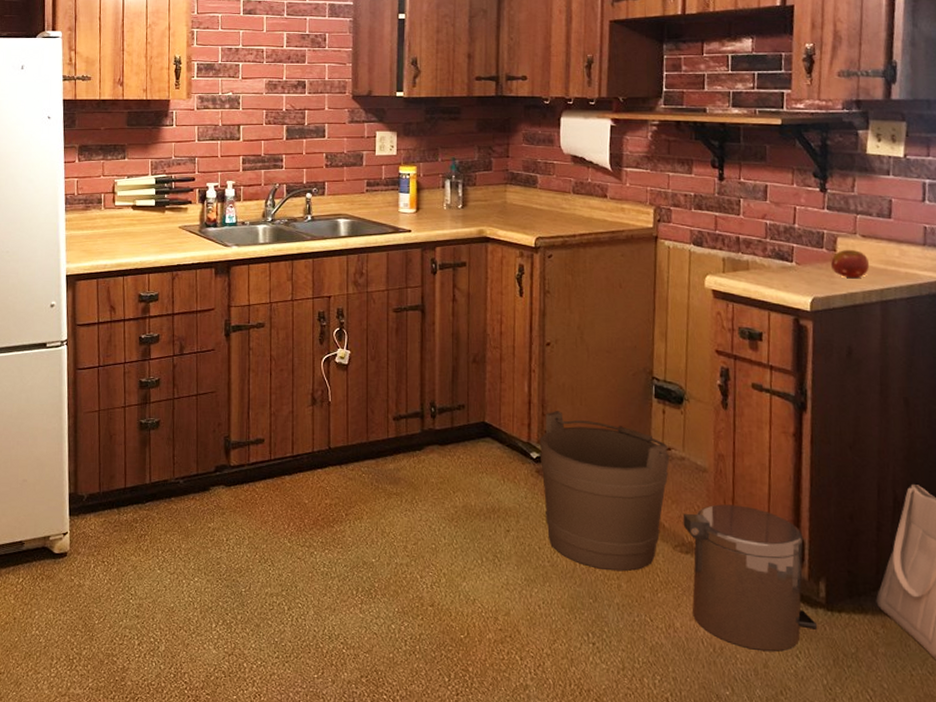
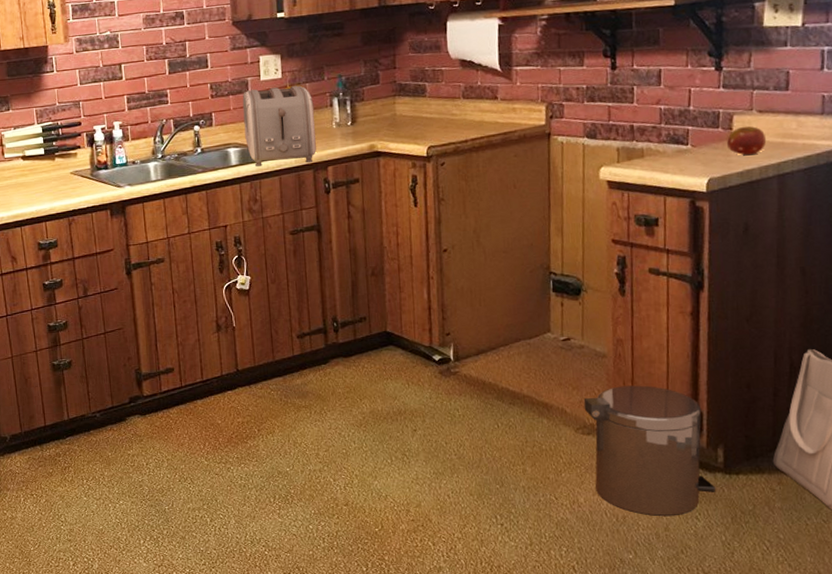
toaster: none [356,163,427,242] -> present [242,85,316,168]
bucket: present [539,411,670,572] -> none [440,314,570,457]

